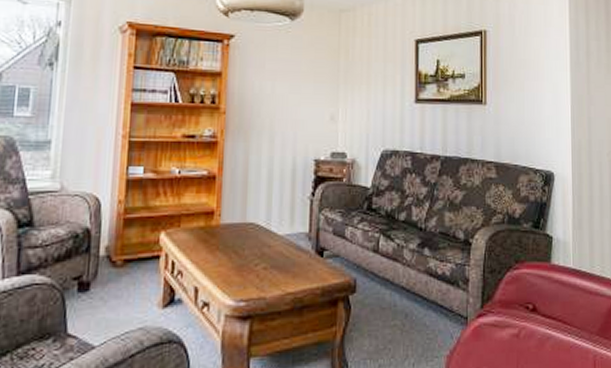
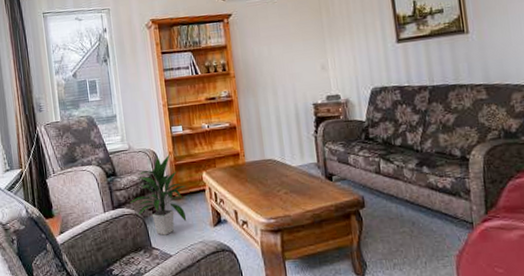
indoor plant: none [46,203,133,317] -> present [130,154,187,236]

